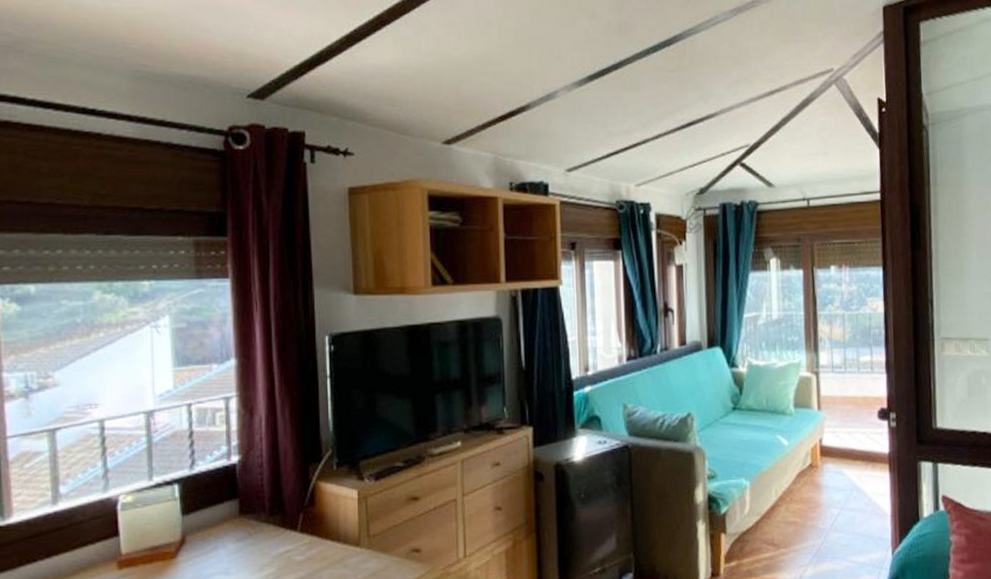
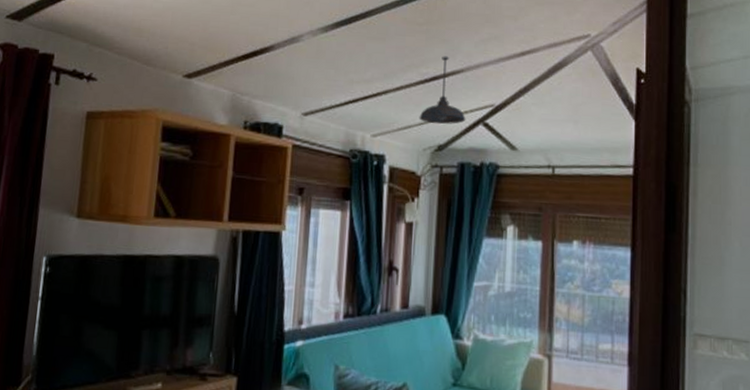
pendant light: none [679,101,724,169] -> present [419,56,466,125]

